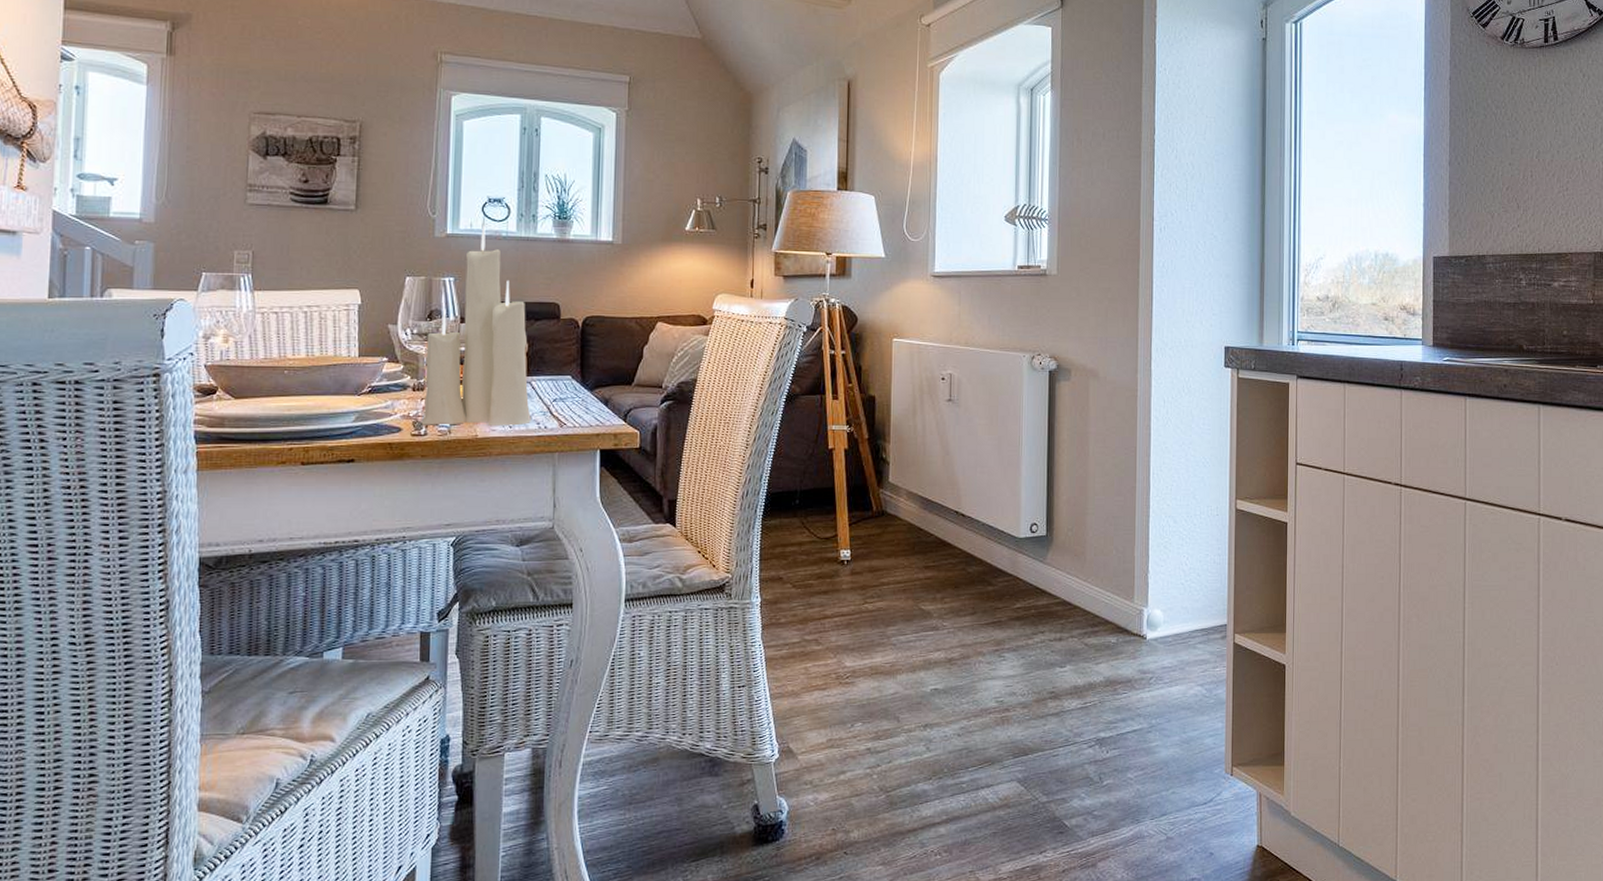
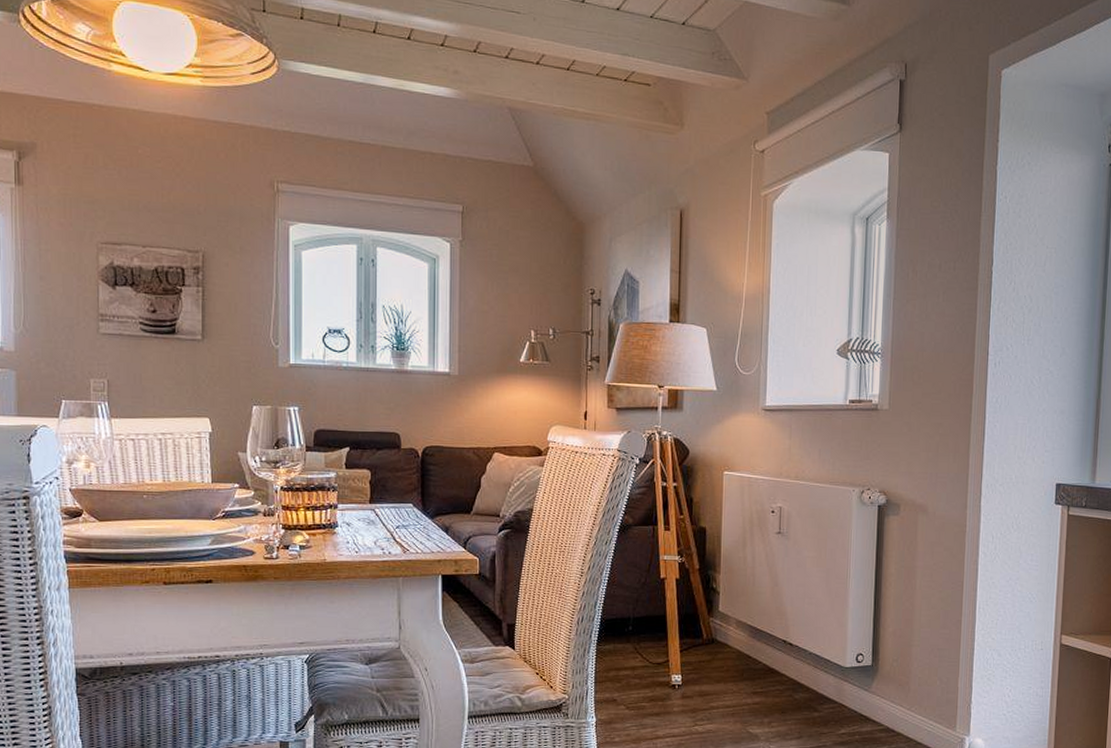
candle: present [421,225,531,426] -> none [272,355,376,551]

